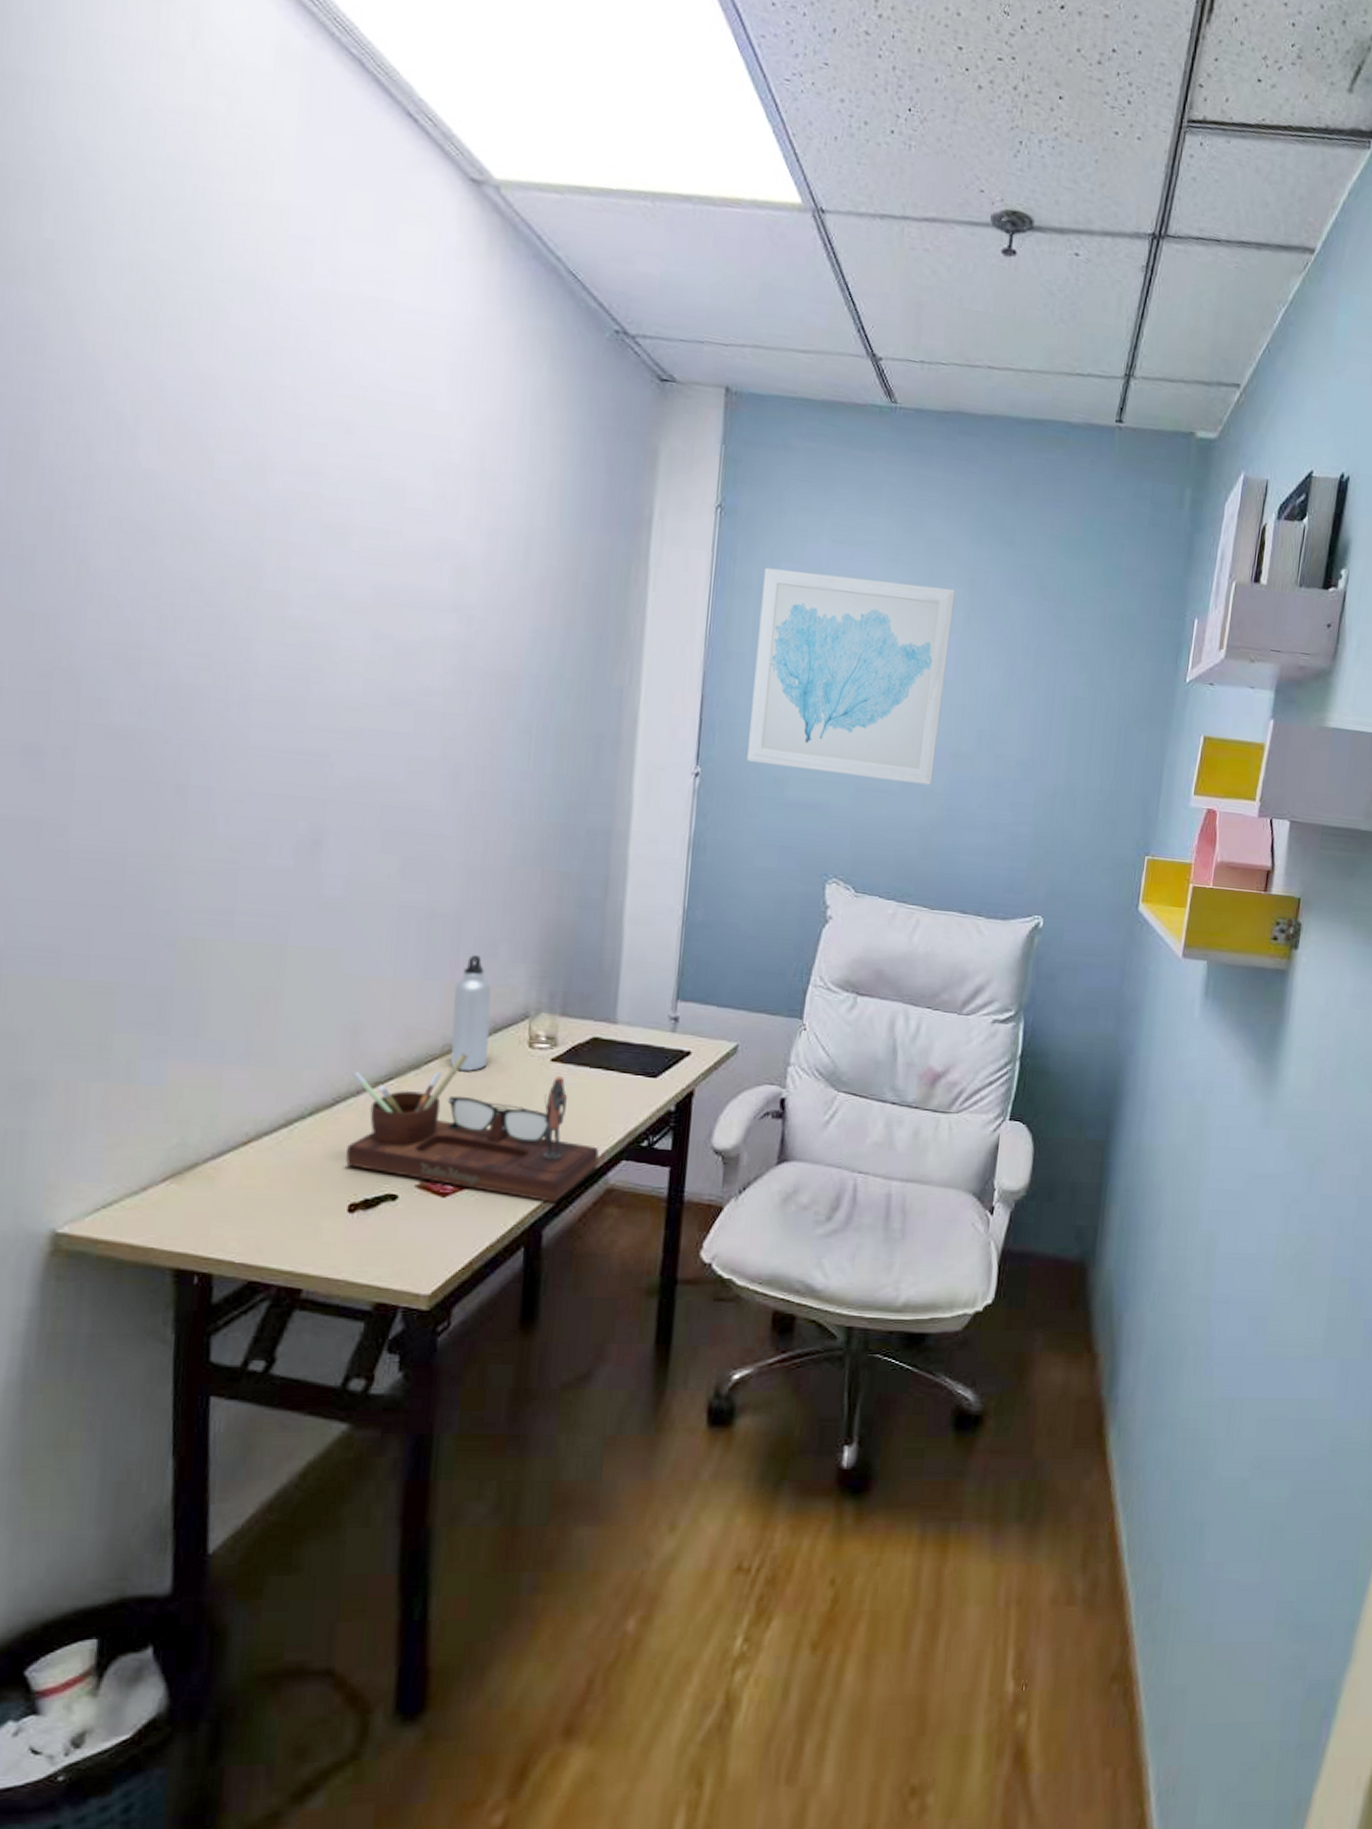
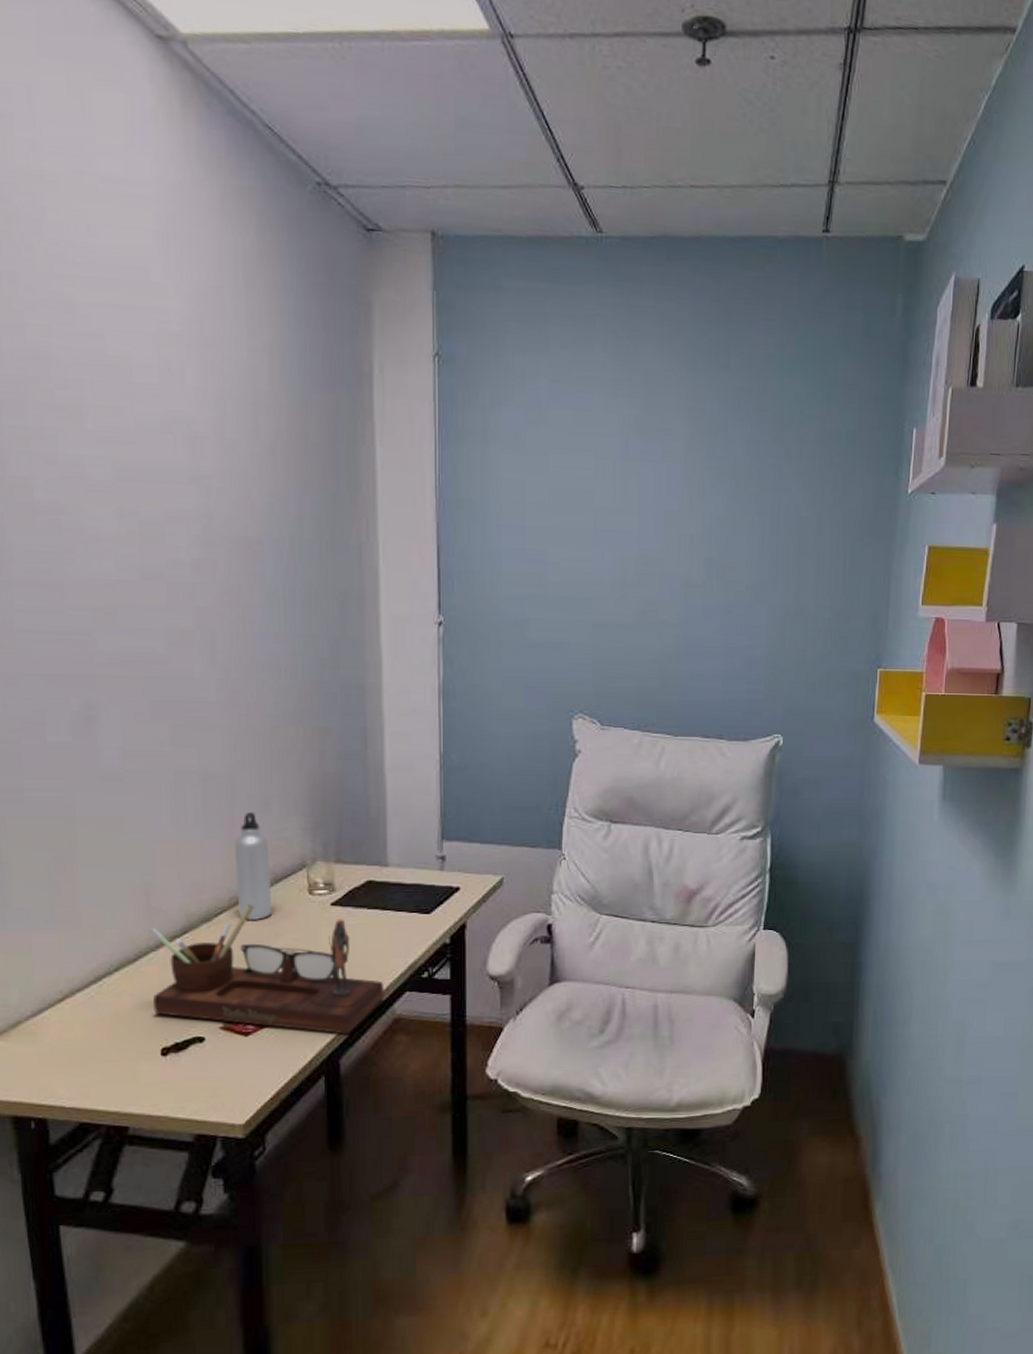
wall art: present [747,567,955,785] -> none [487,413,675,616]

